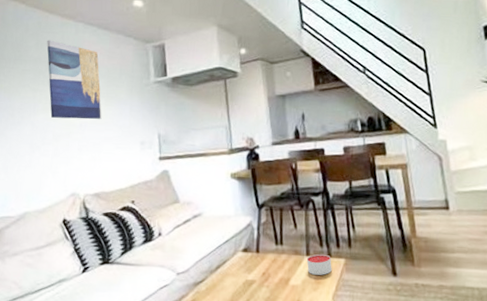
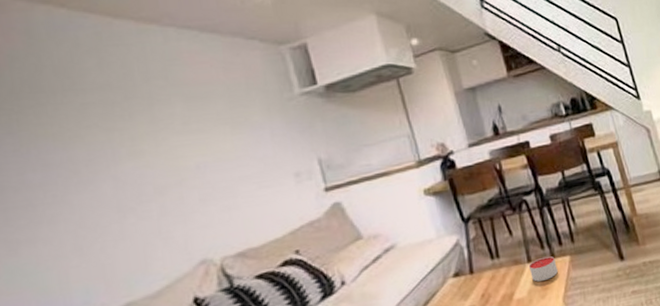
wall art: present [47,40,102,120] -> none [117,55,230,164]

